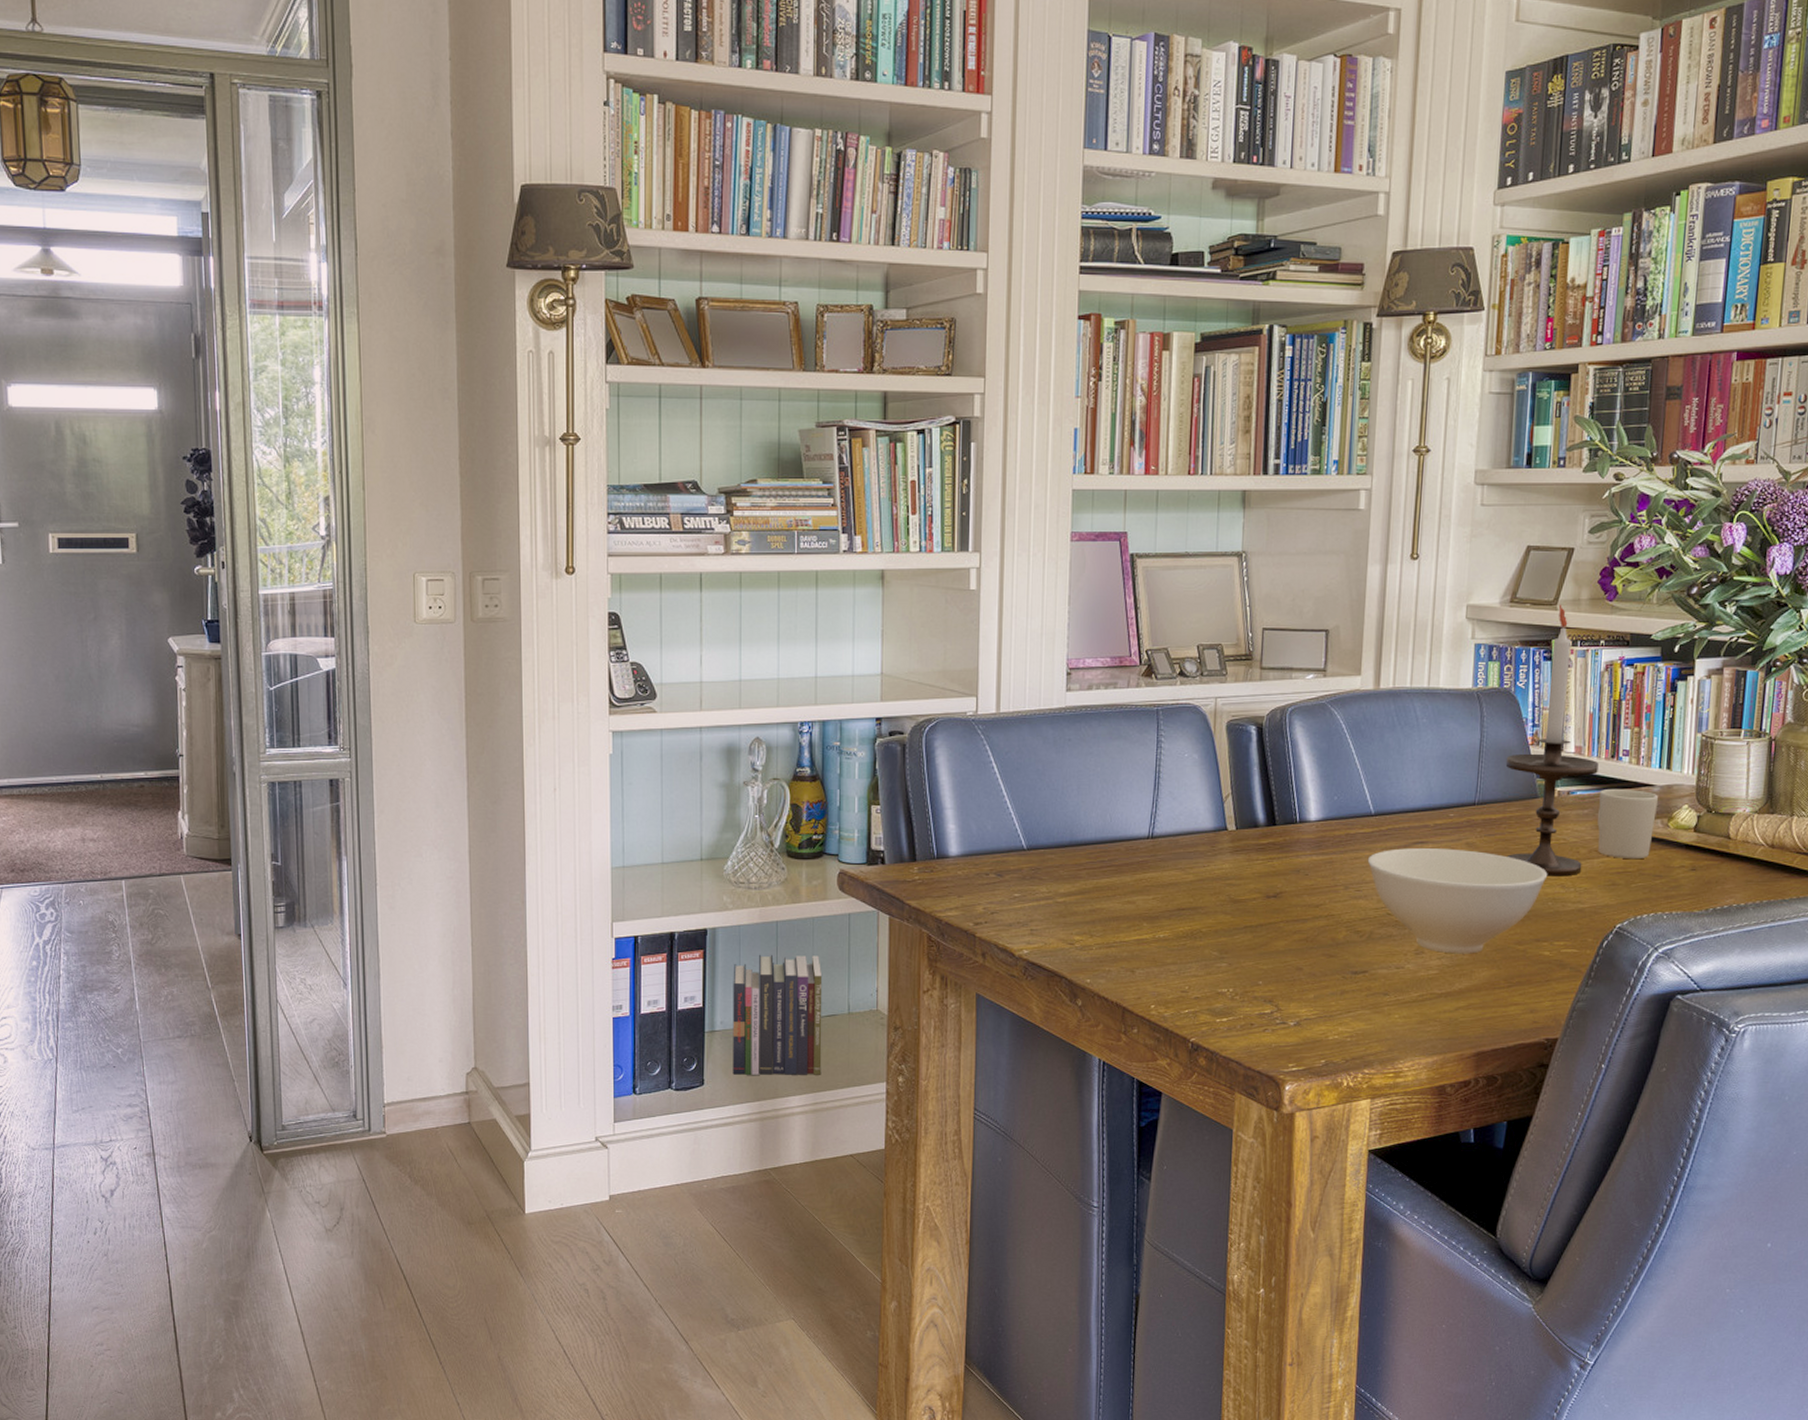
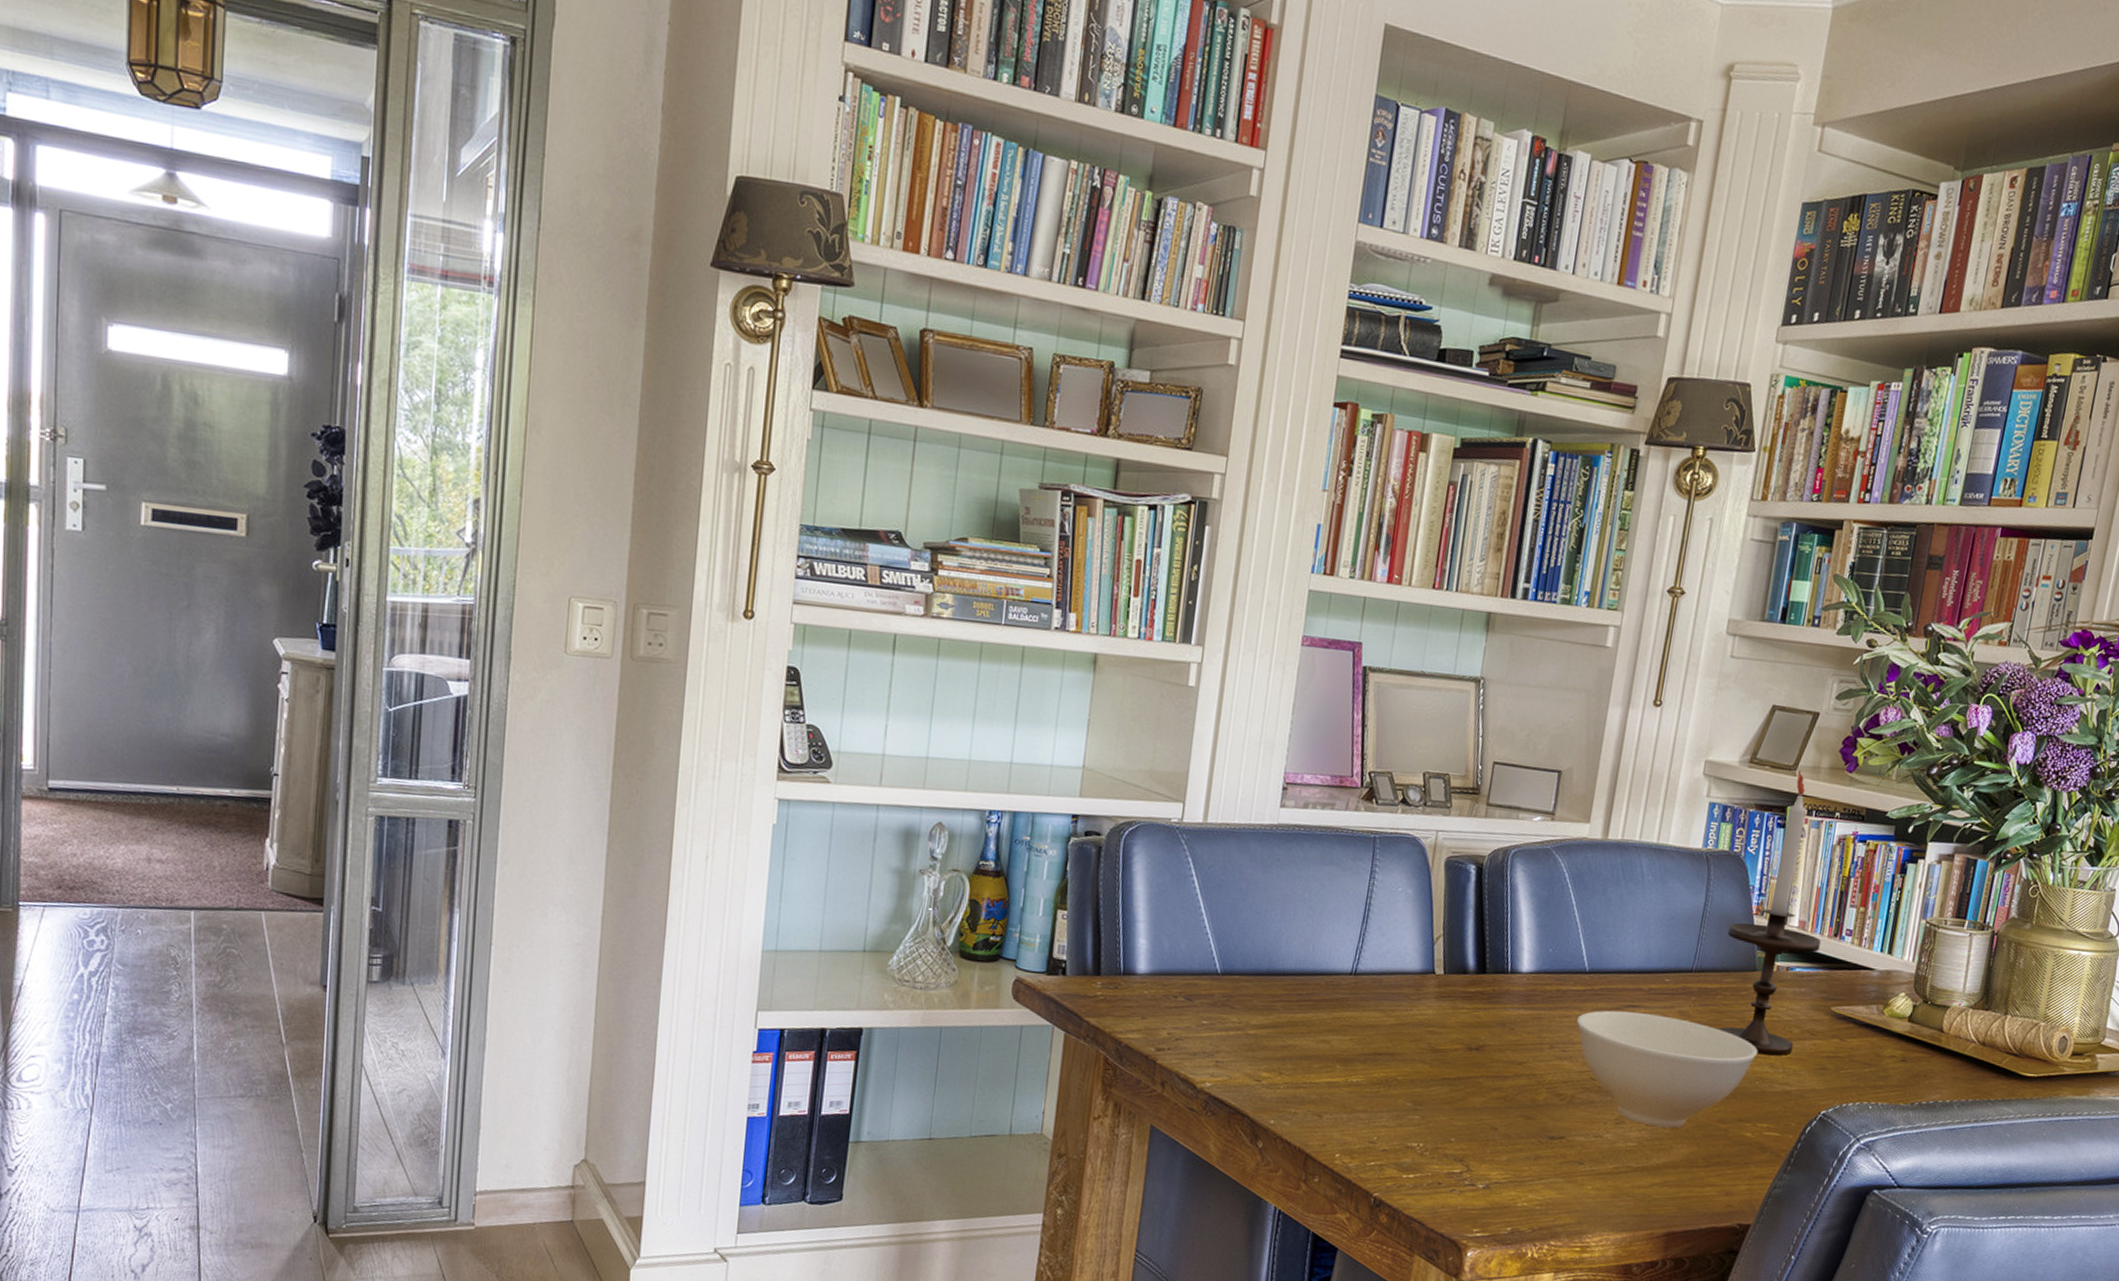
books: present [732,954,823,1075] -> none [875,1061,986,1200]
mug: present [1597,788,1659,860] -> none [1811,968,1878,1045]

